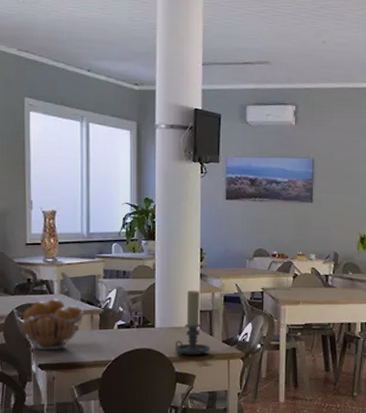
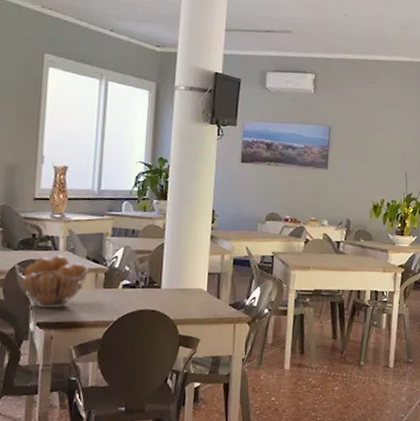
candle holder: present [174,290,210,356] -> none [179,251,216,319]

